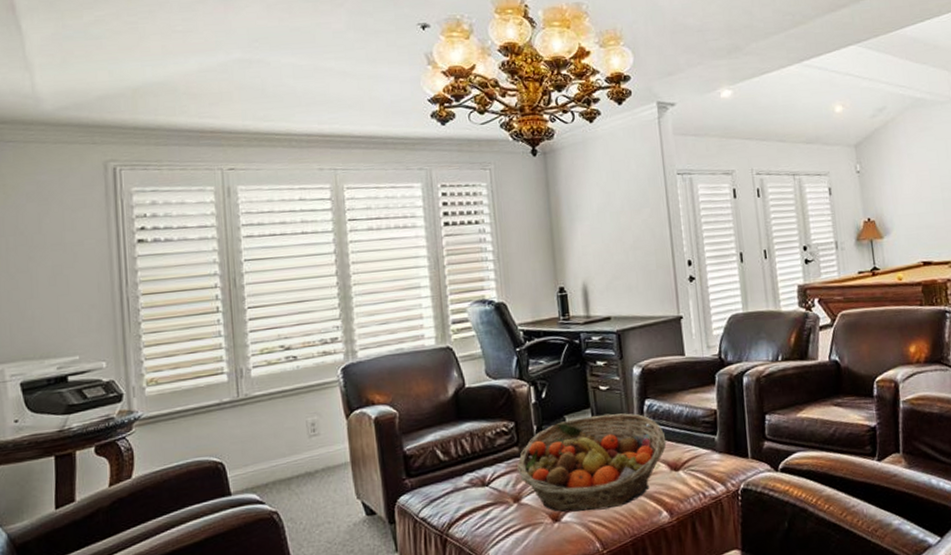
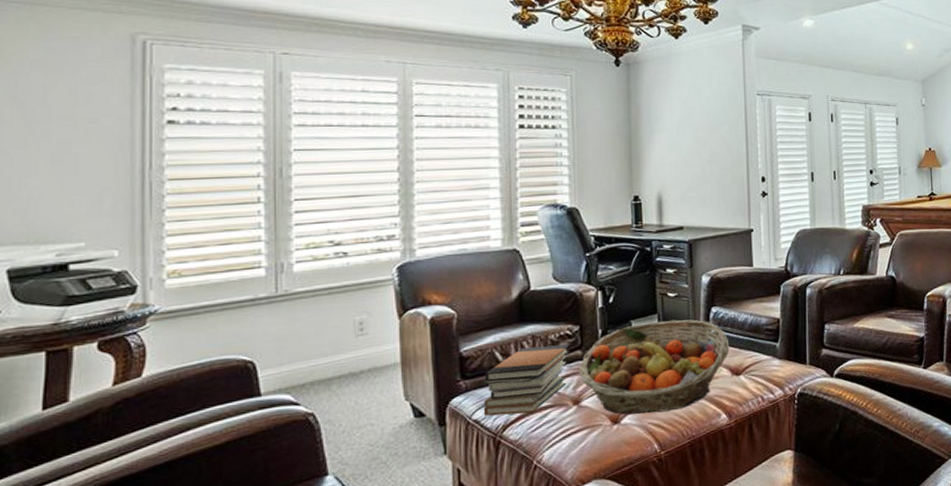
book stack: none [426,441,506,514] -> present [483,344,569,416]

